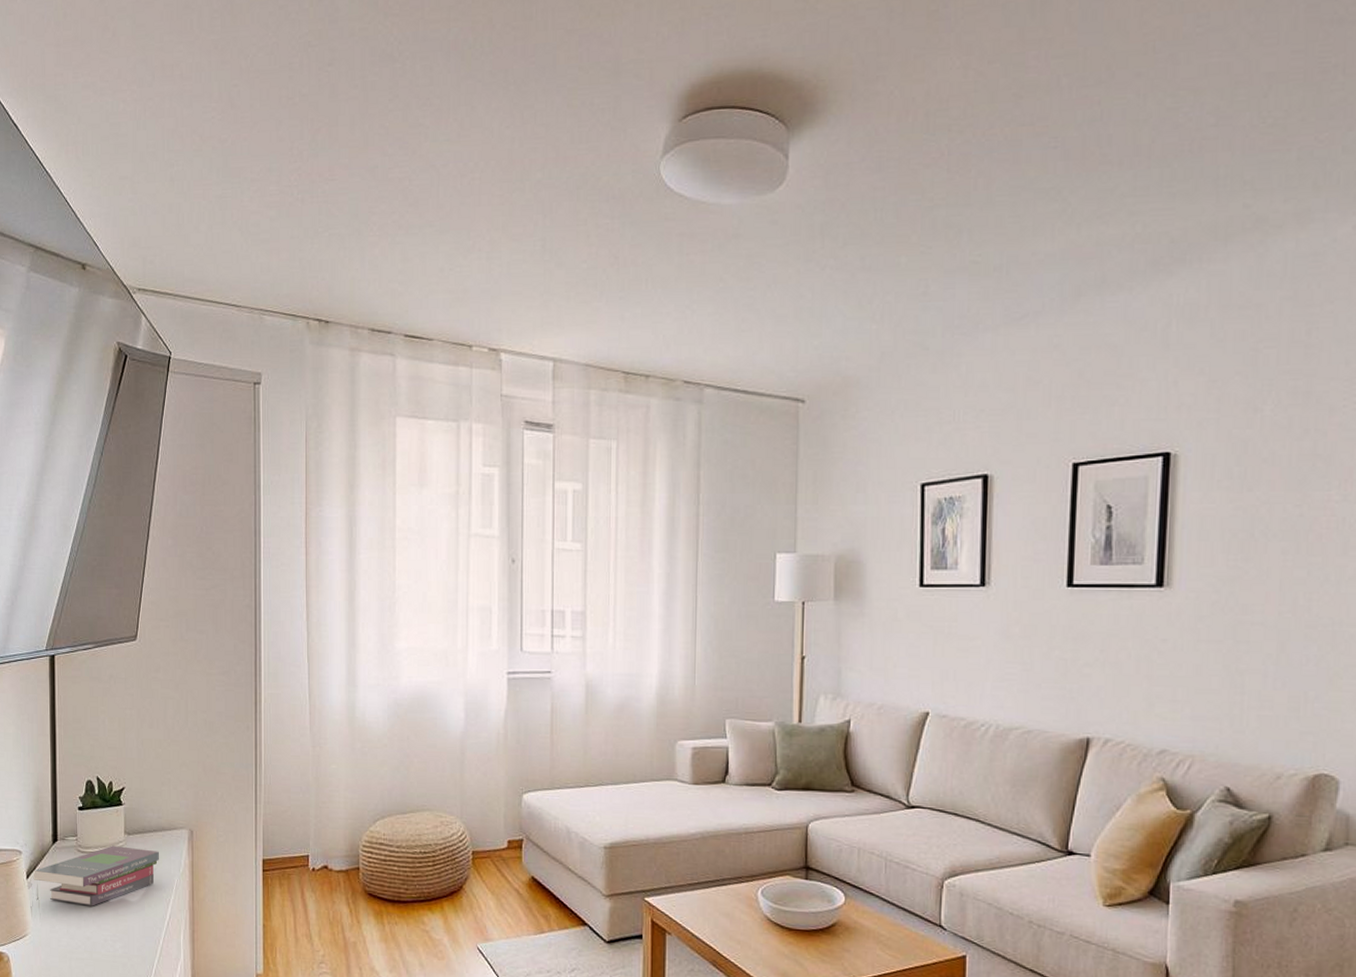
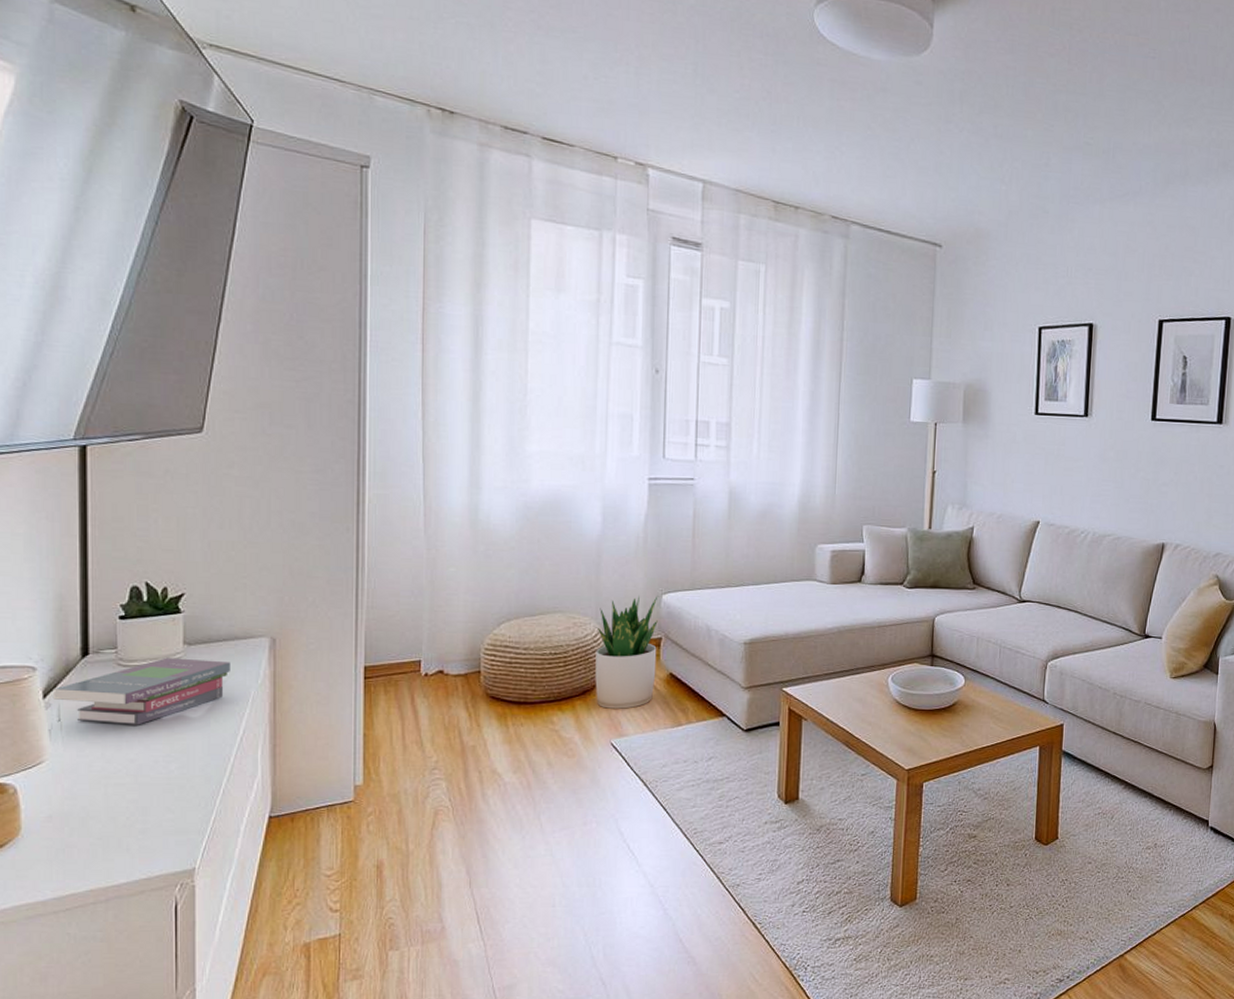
planter: none [461,794,519,913] -> present [595,595,659,709]

